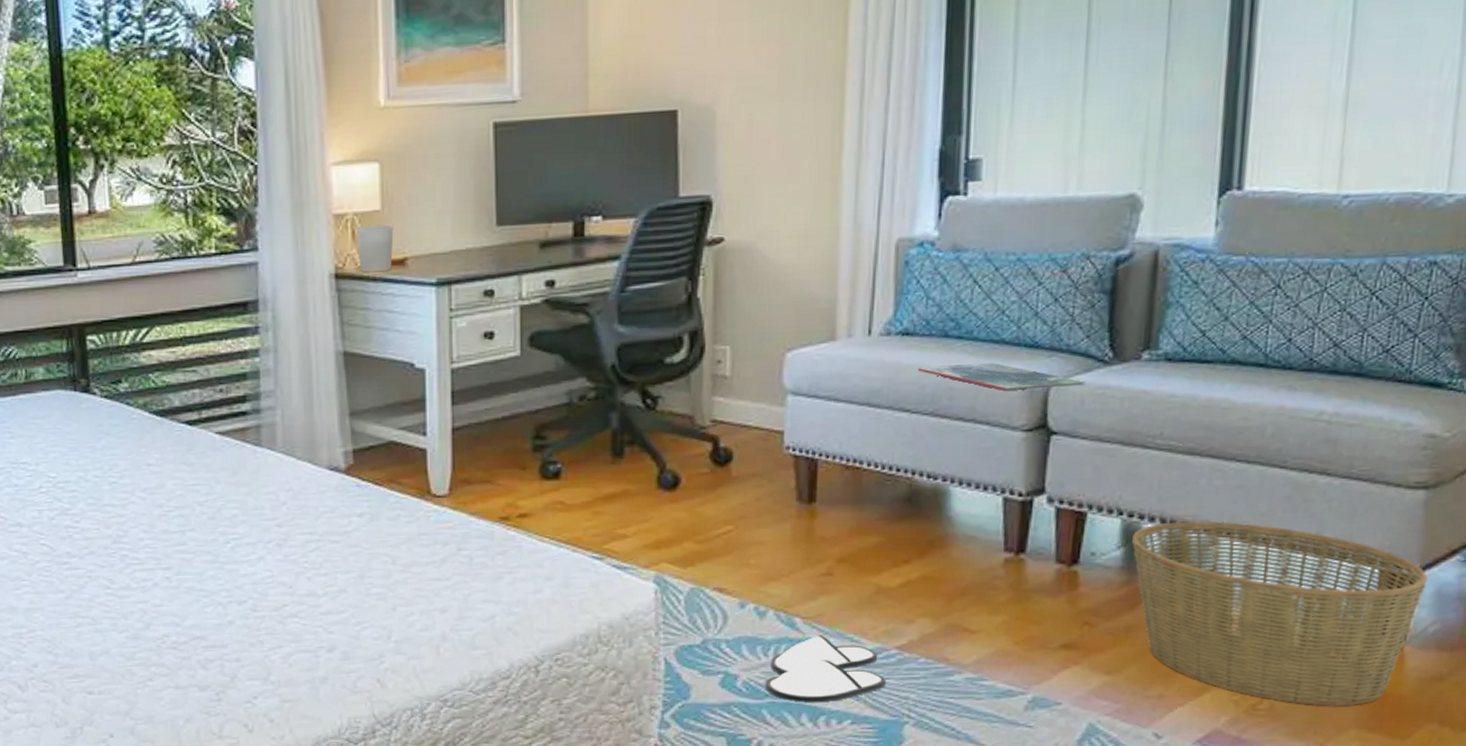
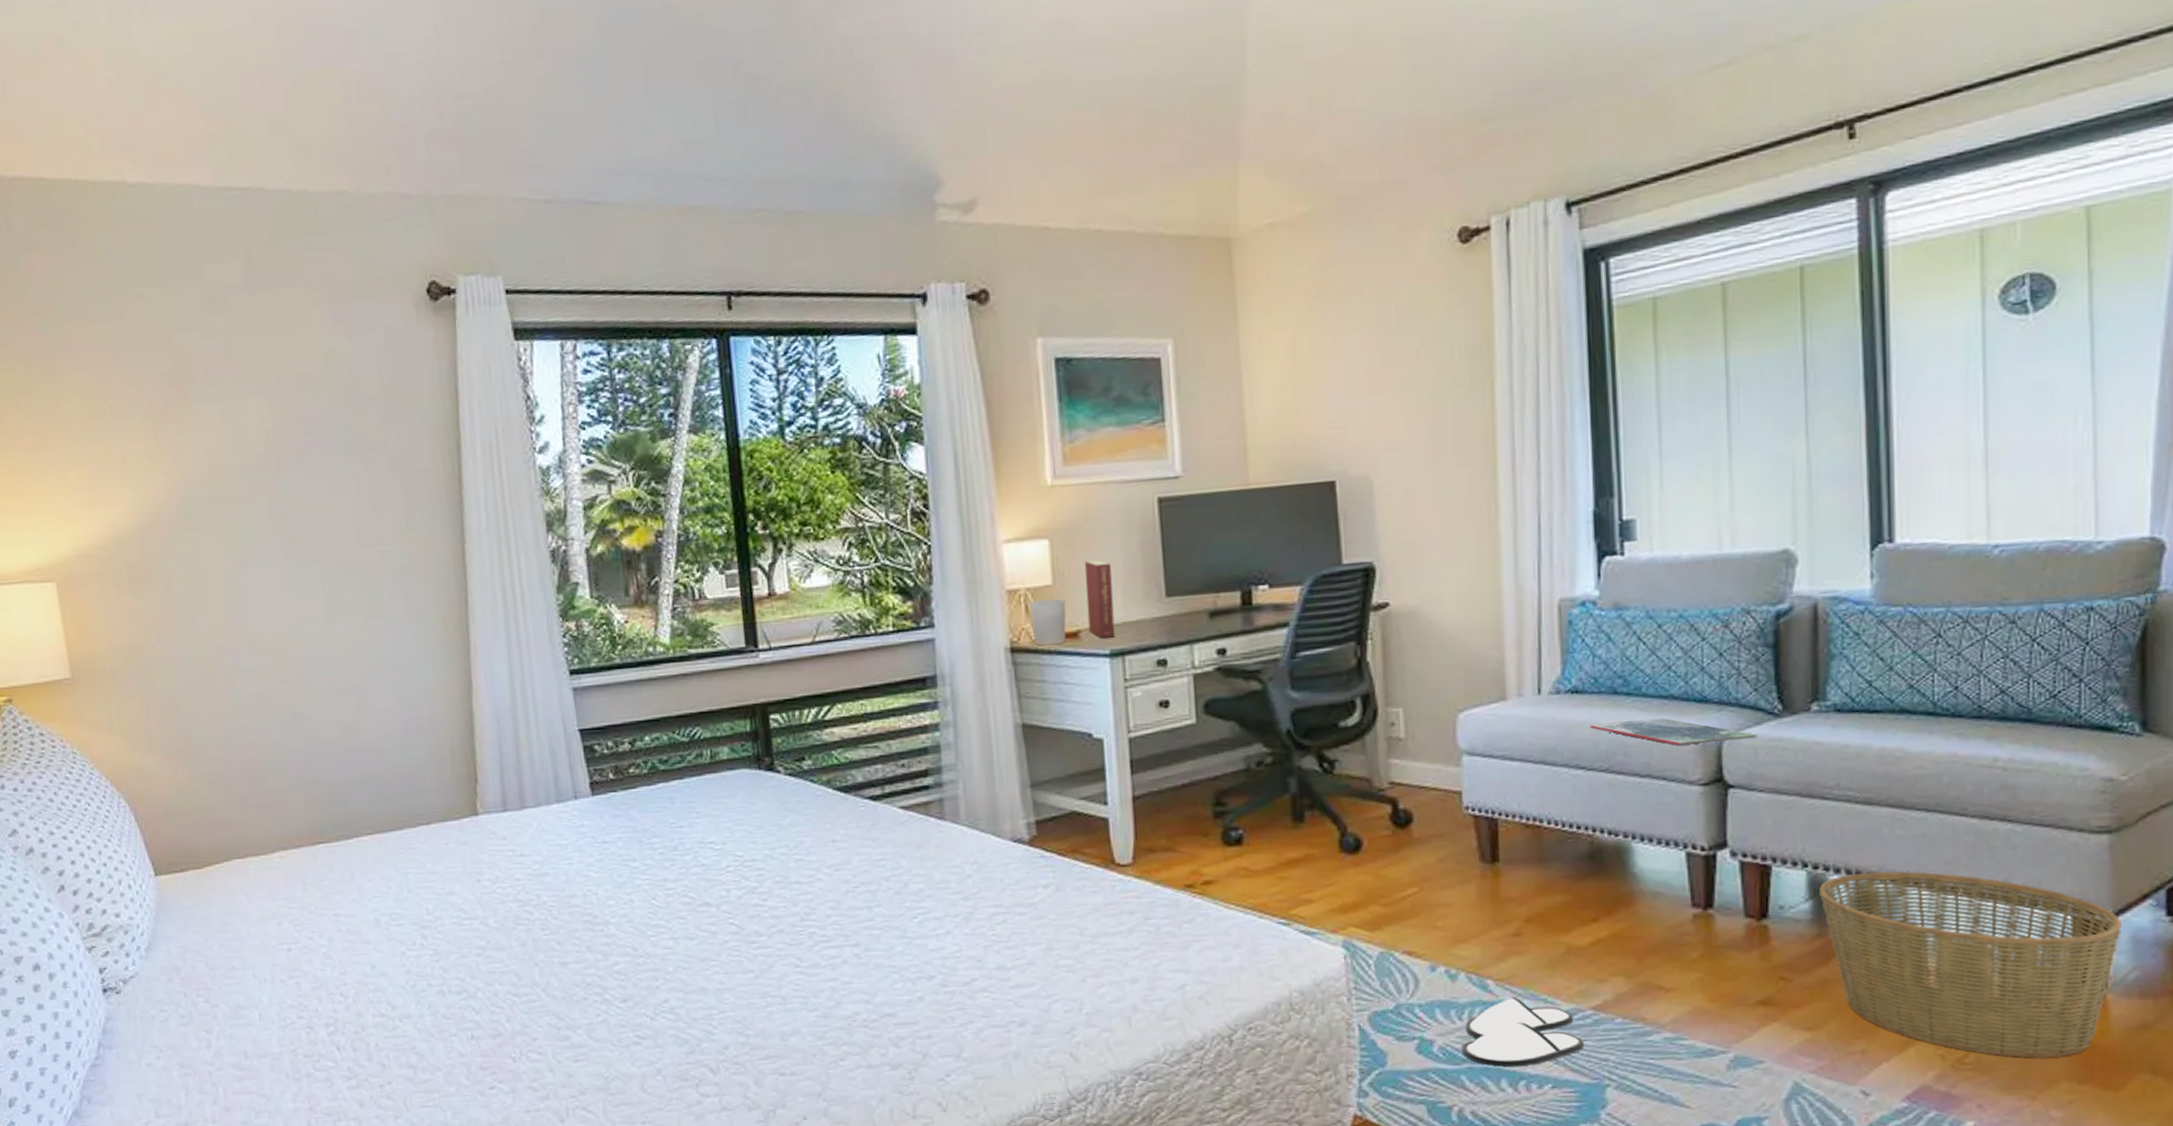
book: none [414,185,443,267] -> present [1084,559,1115,639]

